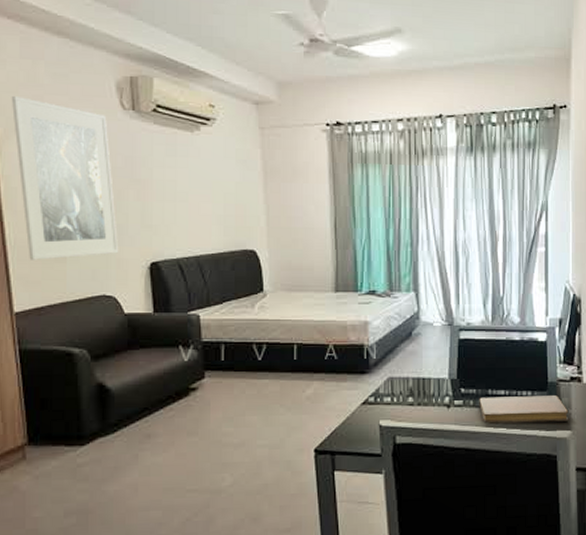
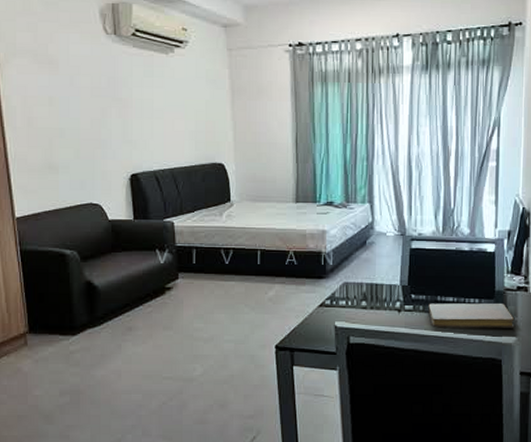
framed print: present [11,95,119,260] -> none [9,23,104,172]

